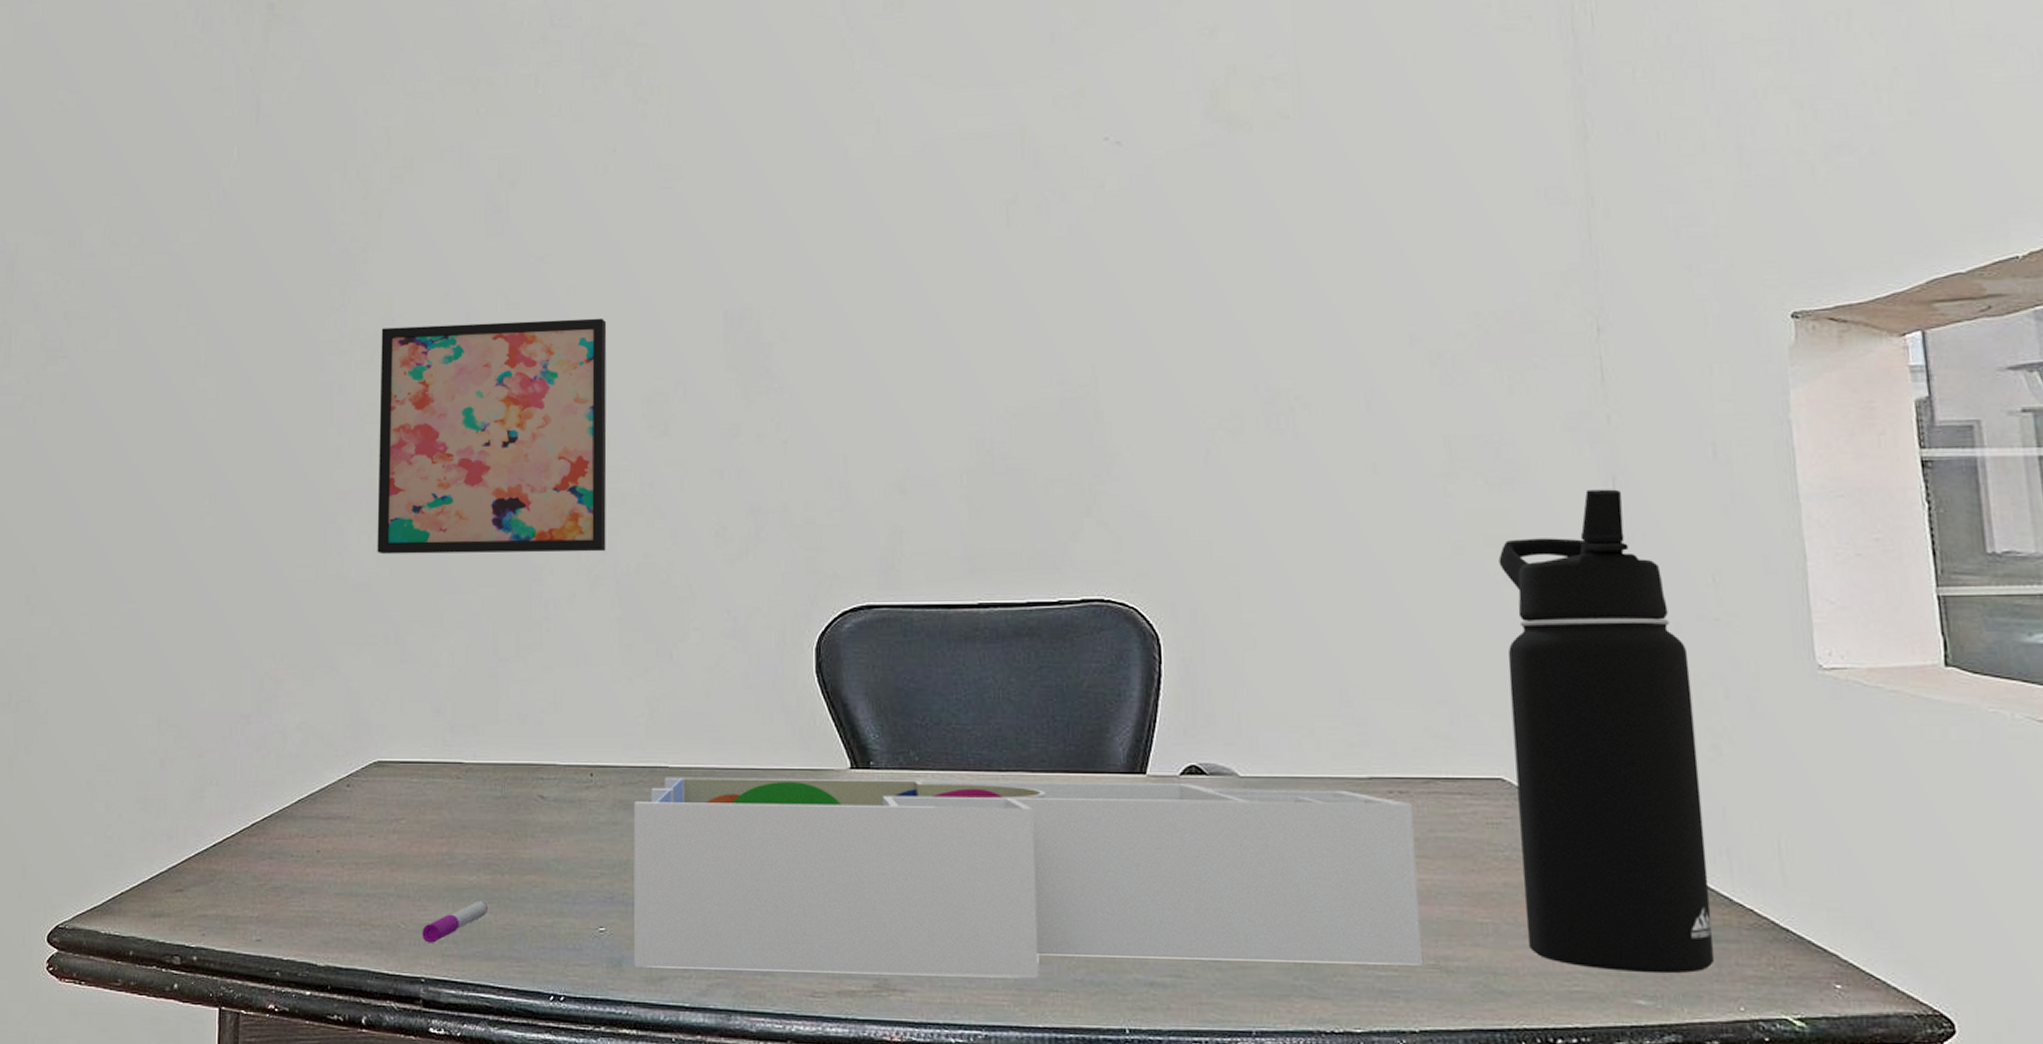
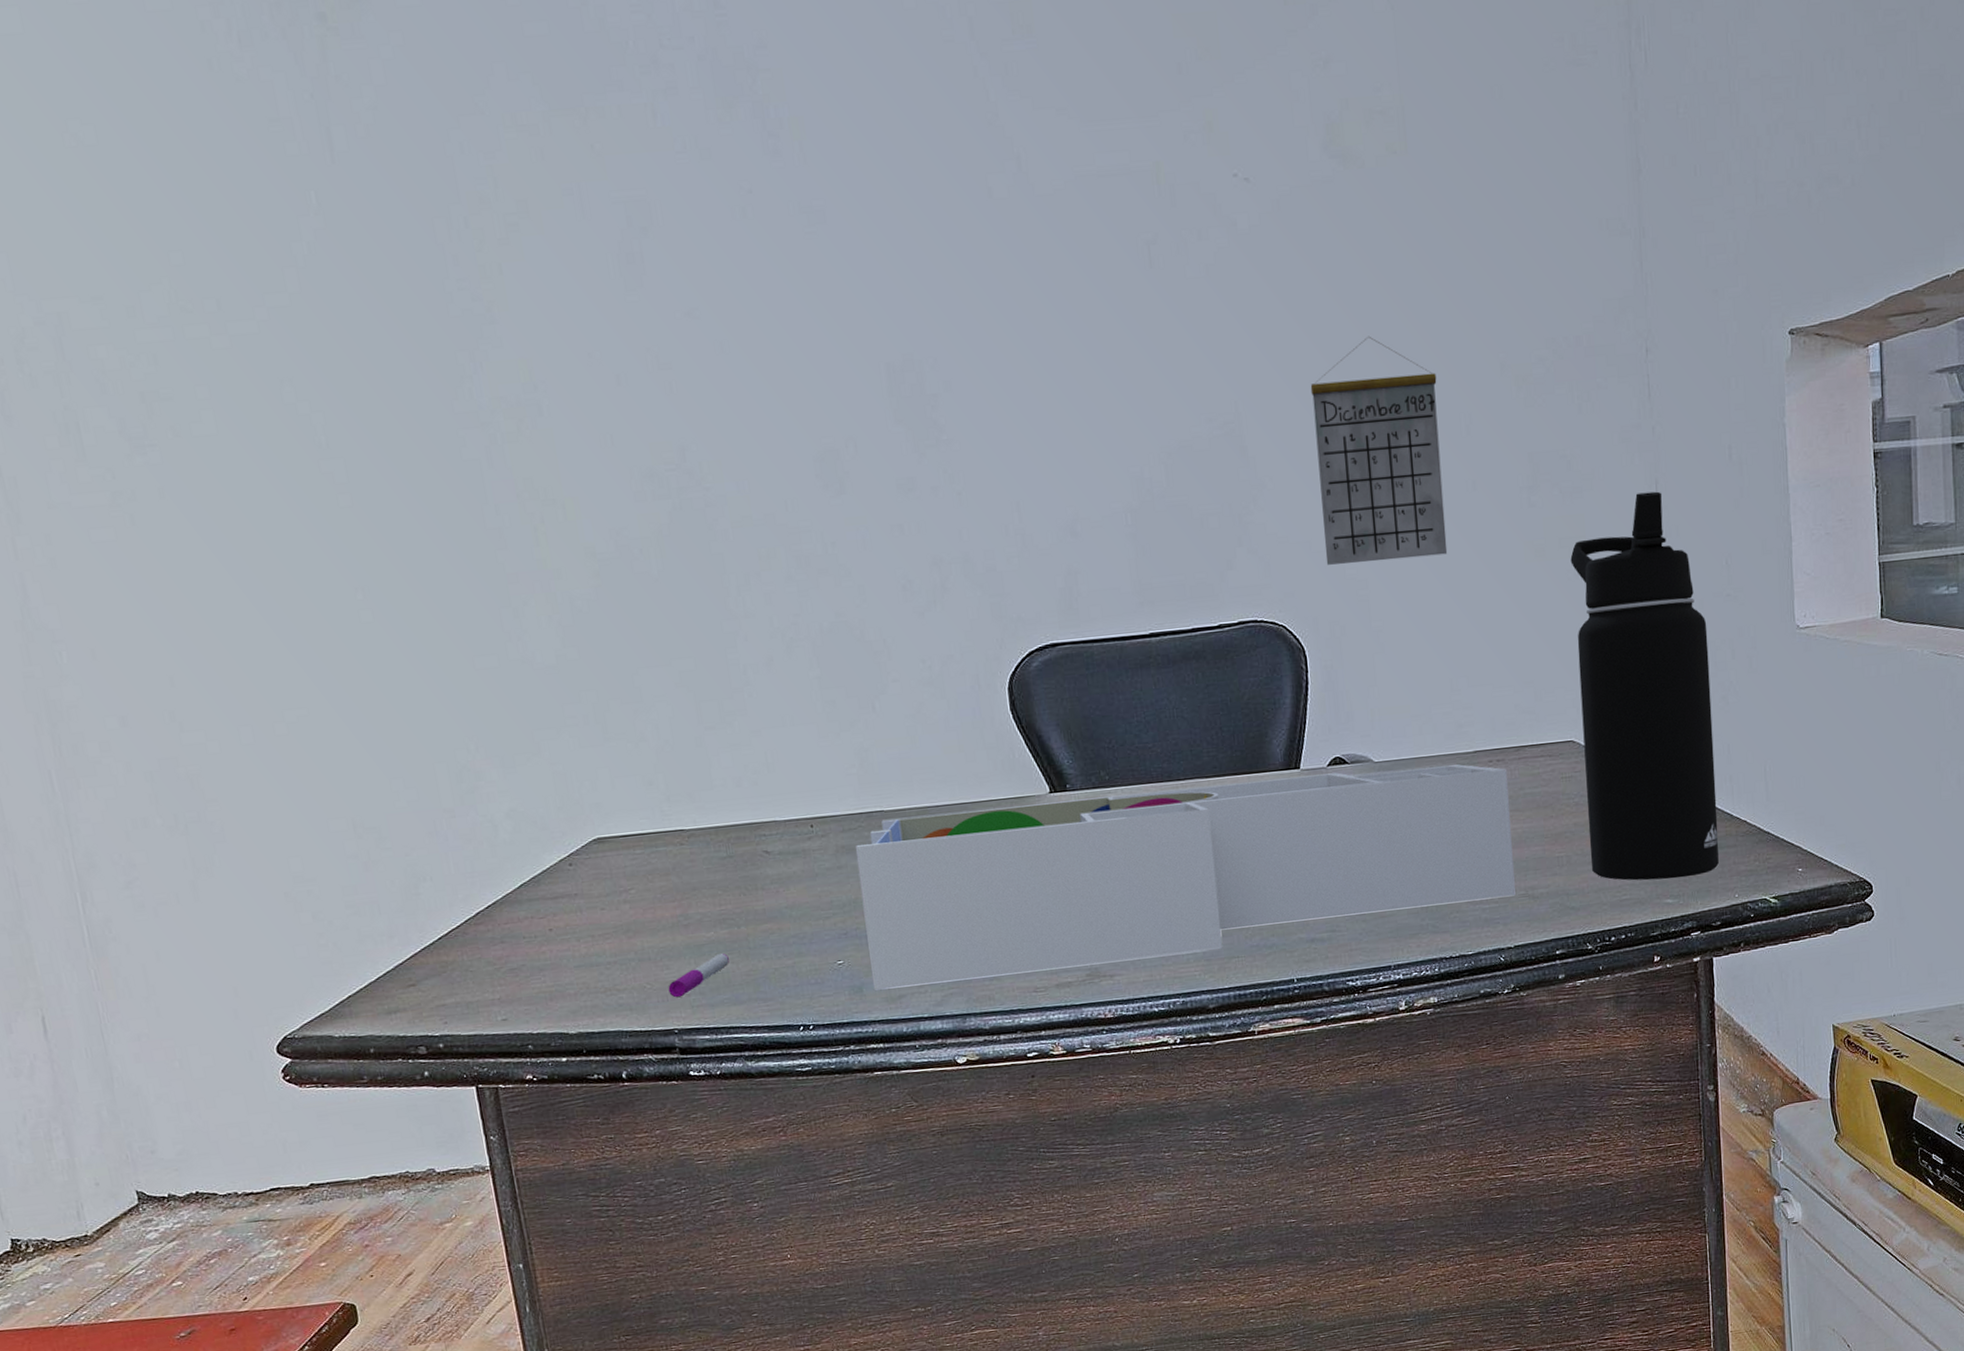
wall art: present [377,318,607,555] -> none [524,375,798,635]
calendar: none [1179,302,1340,546] -> present [1310,336,1448,565]

